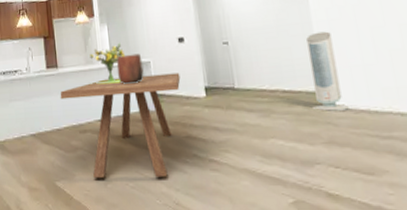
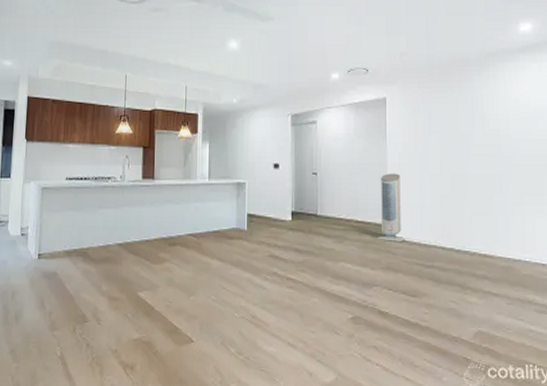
dining table: present [60,73,181,178] -> none [153,195,271,292]
bouquet: present [90,42,126,84] -> none [185,161,223,200]
ceramic pot: present [116,53,144,85] -> none [213,174,238,203]

